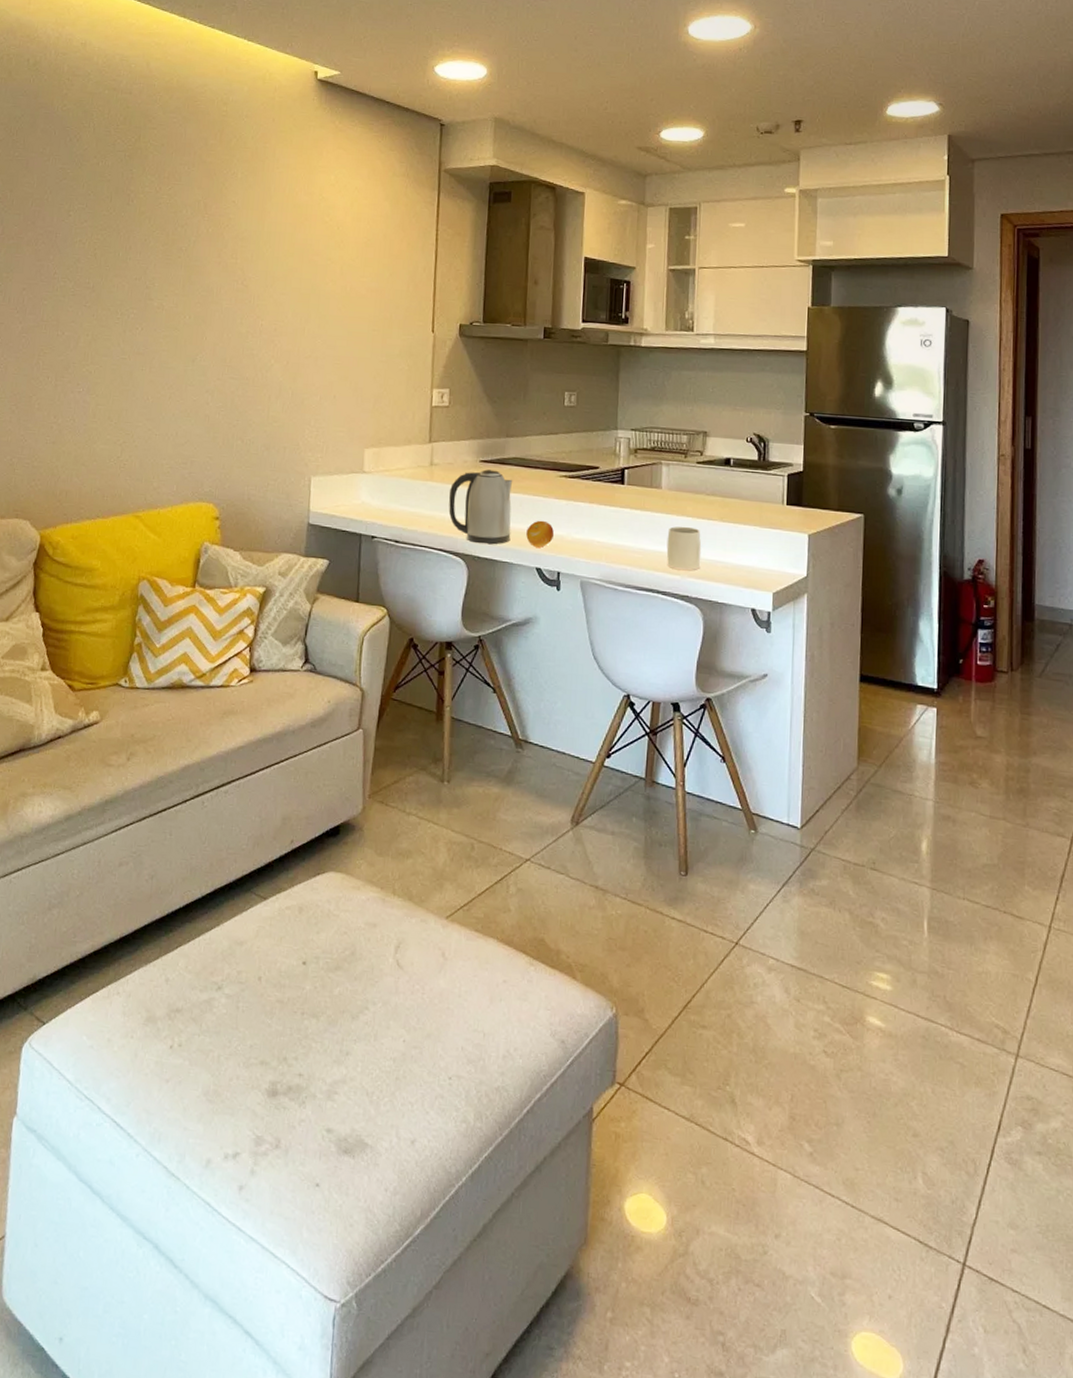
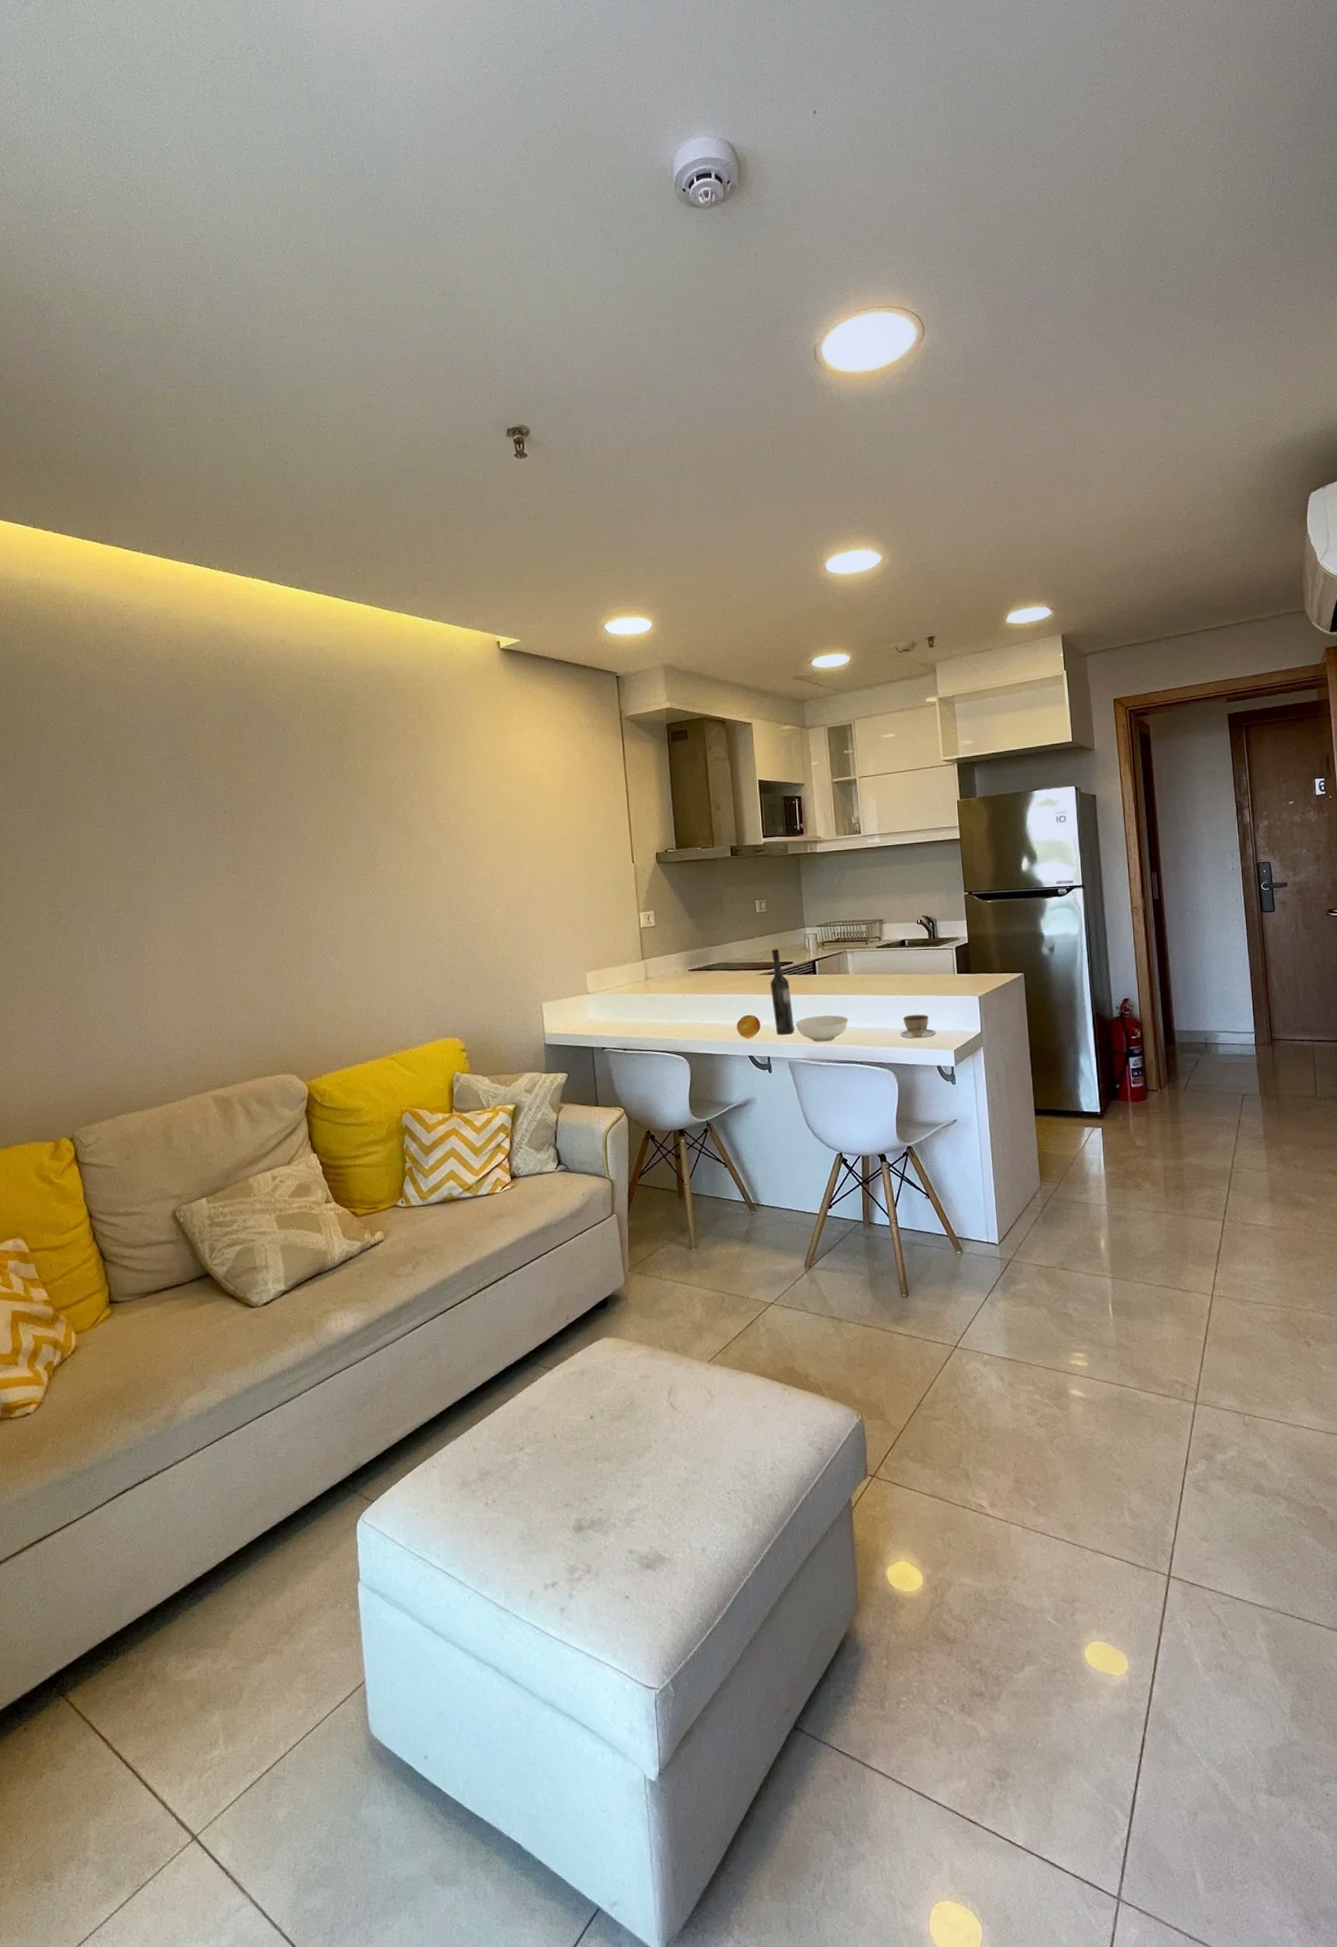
kettle: present [448,469,513,545] -> none [666,976,724,1042]
wine bottle: none [569,449,593,549] -> present [770,949,795,1035]
bowl: none [593,532,655,564] -> present [795,1015,849,1042]
mug: present [666,526,702,571] -> none [858,1003,890,1042]
teacup: none [712,545,754,575] -> present [900,1014,936,1039]

